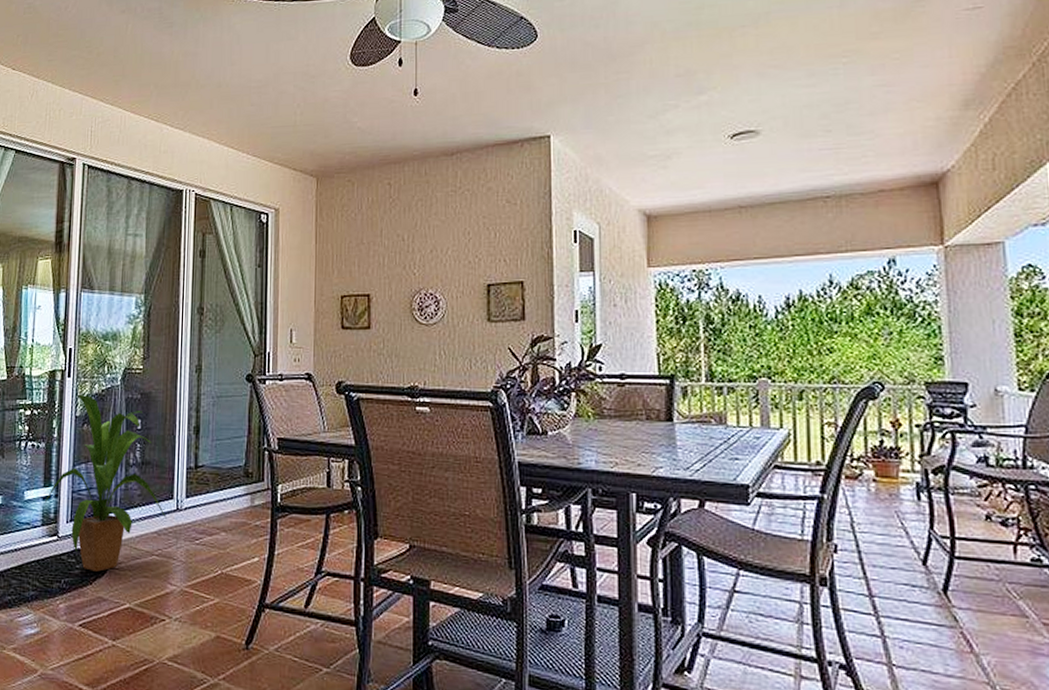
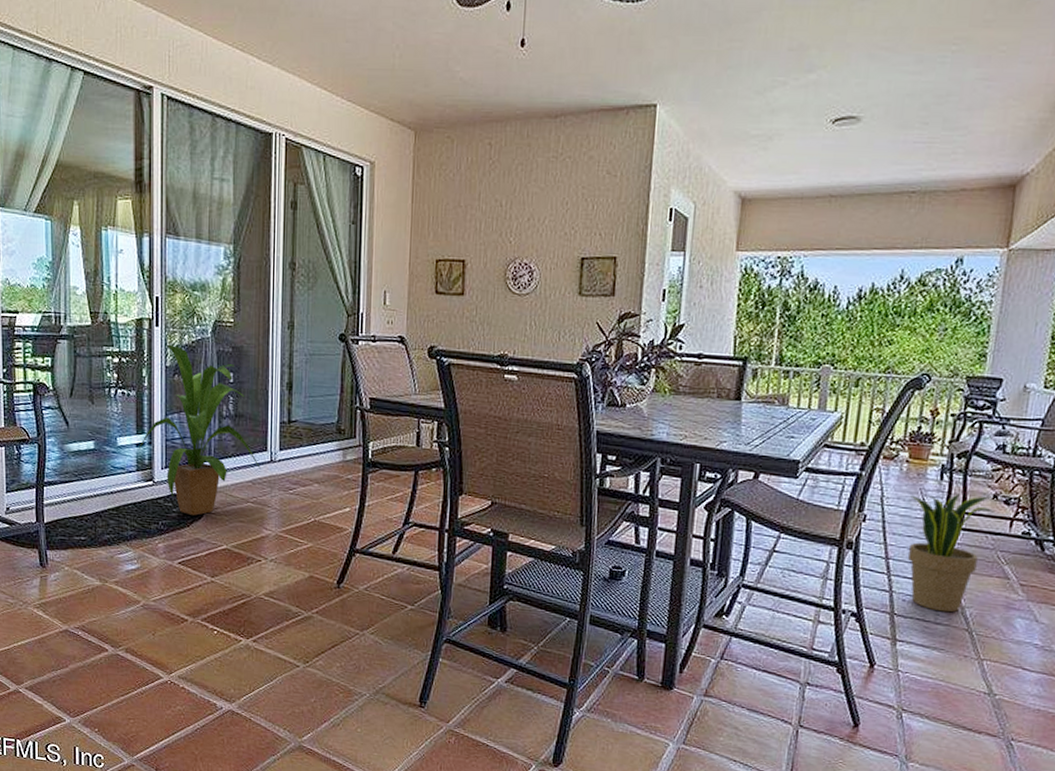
potted plant: none [886,516,993,662] -> present [908,494,996,613]

